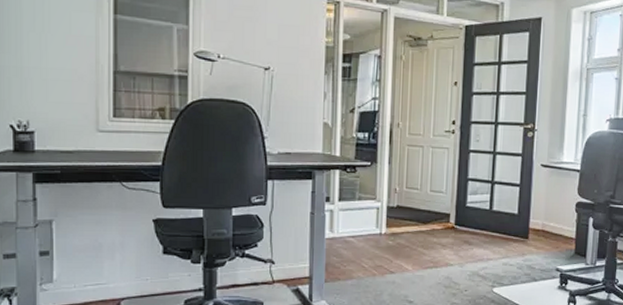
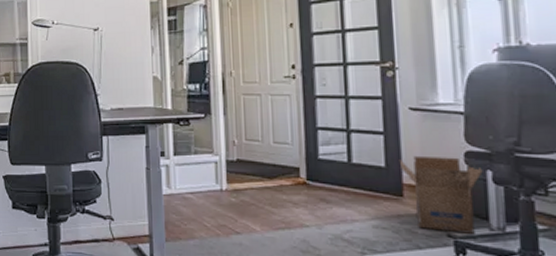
cardboard box: none [528,205,587,269] -> present [399,155,483,235]

